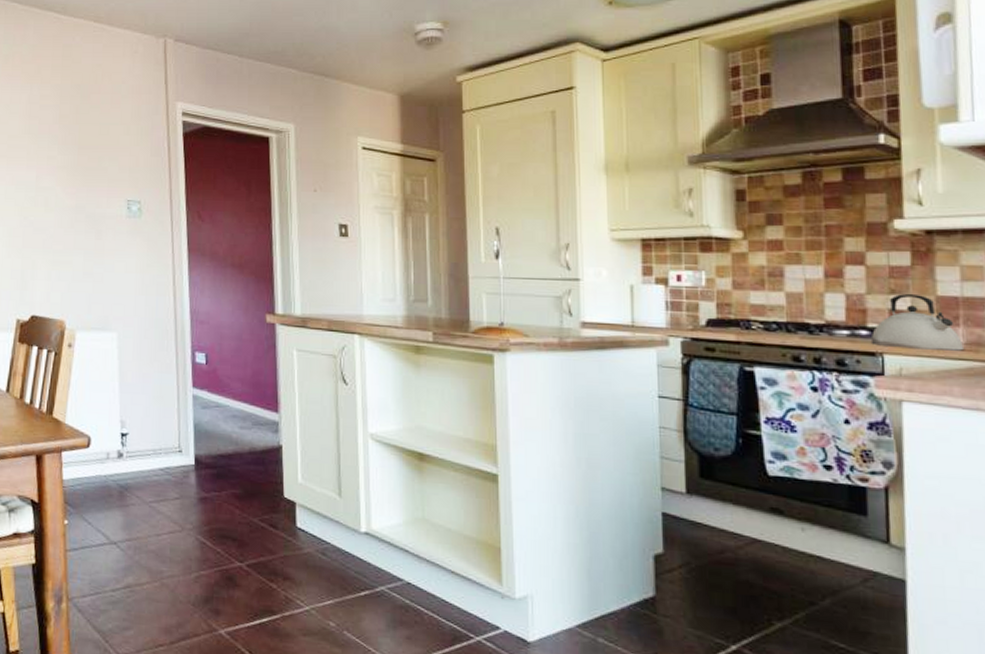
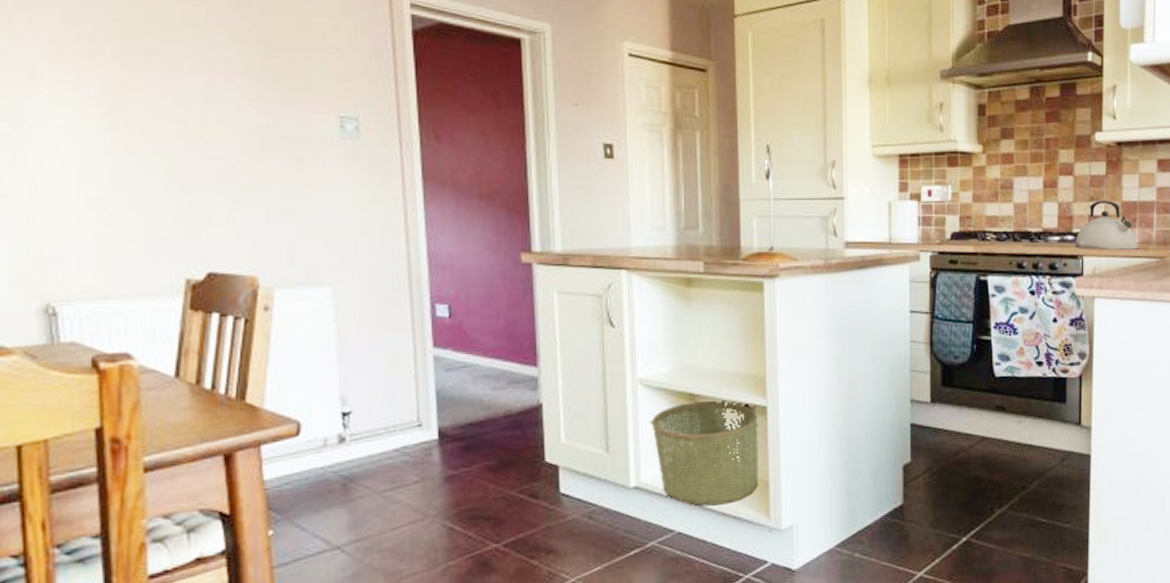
basket: none [380,461,490,564] -> present [650,401,759,506]

